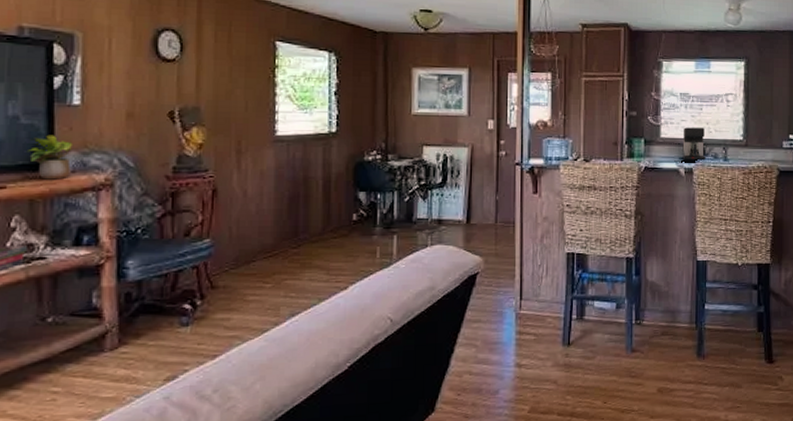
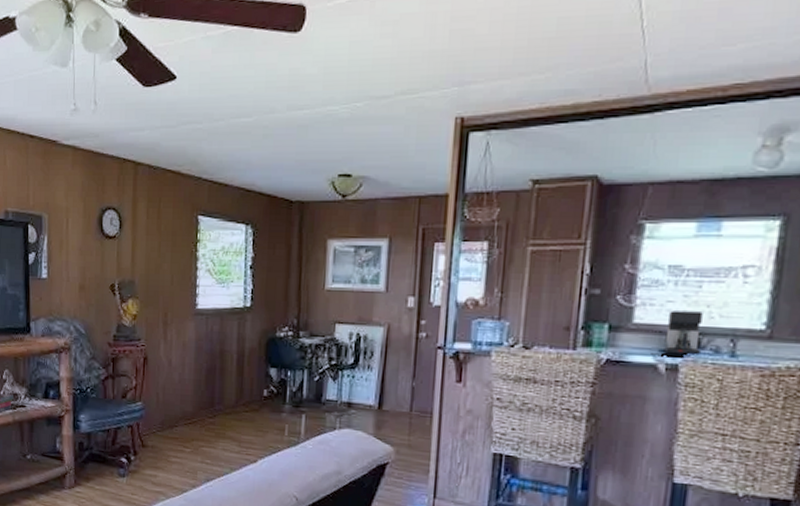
potted plant: present [26,134,74,181] -> none [12,303,43,343]

